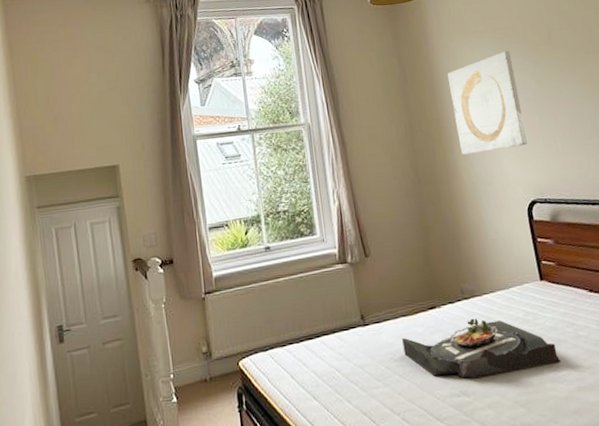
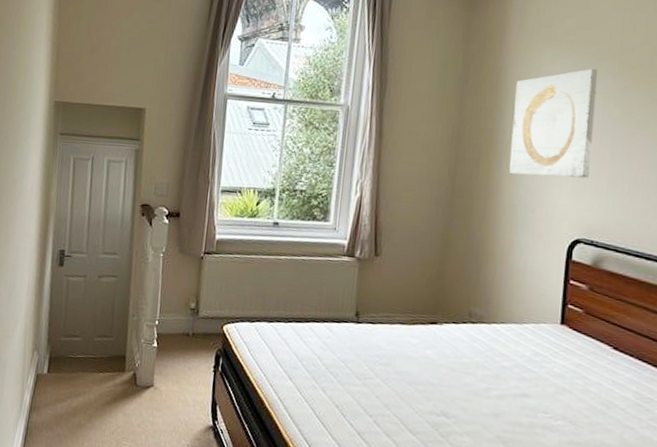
serving tray: present [402,318,561,379] -> none [392,343,560,412]

